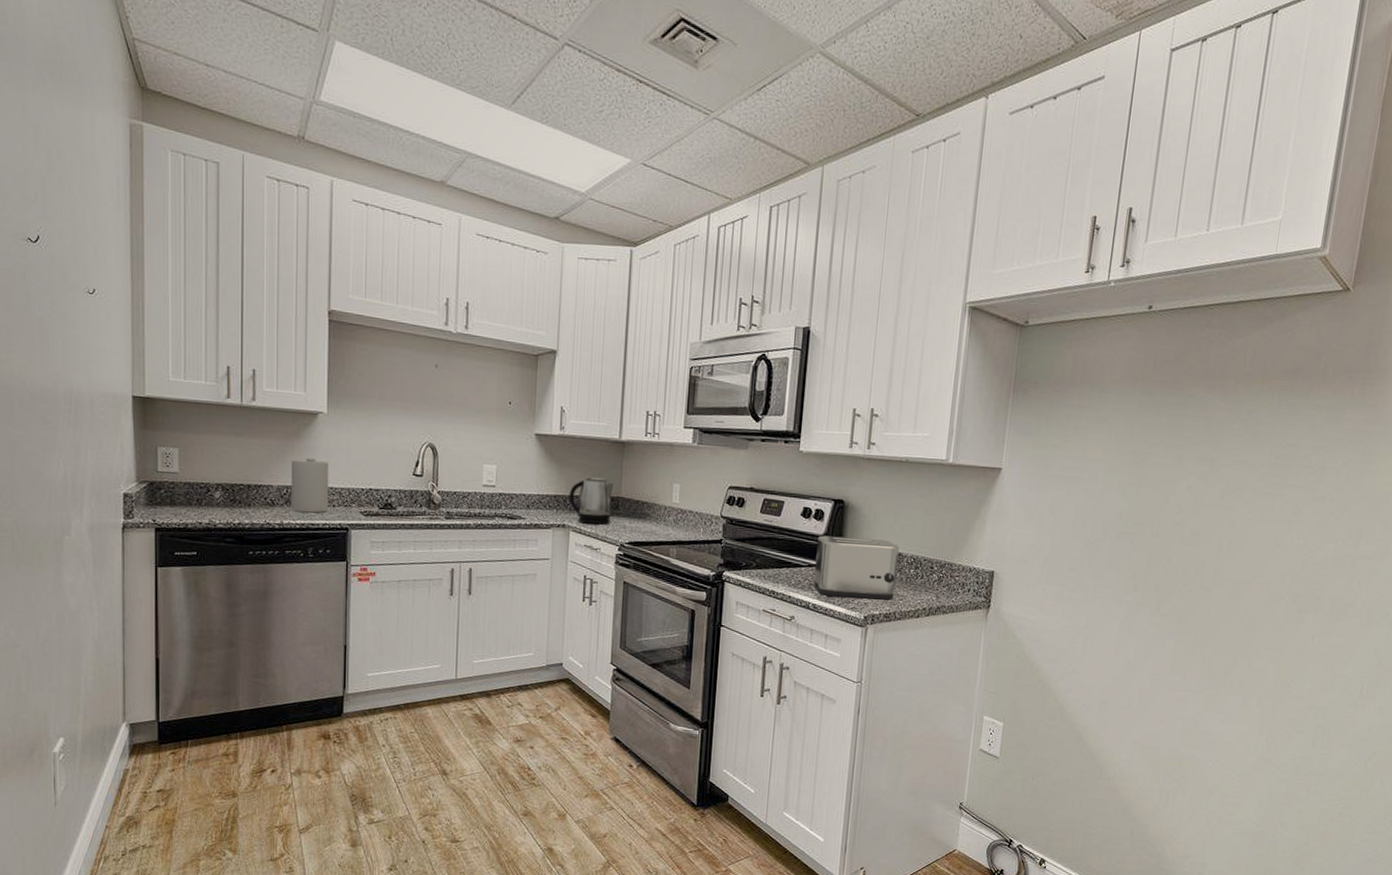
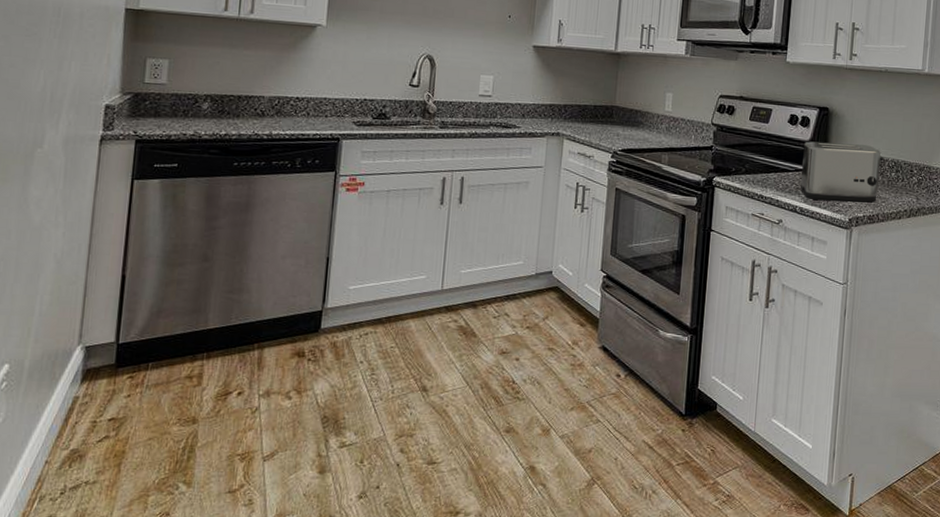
paper towel holder: present [290,458,329,513] -> none [282,69,325,124]
kettle: present [568,477,614,525] -> none [564,86,608,133]

